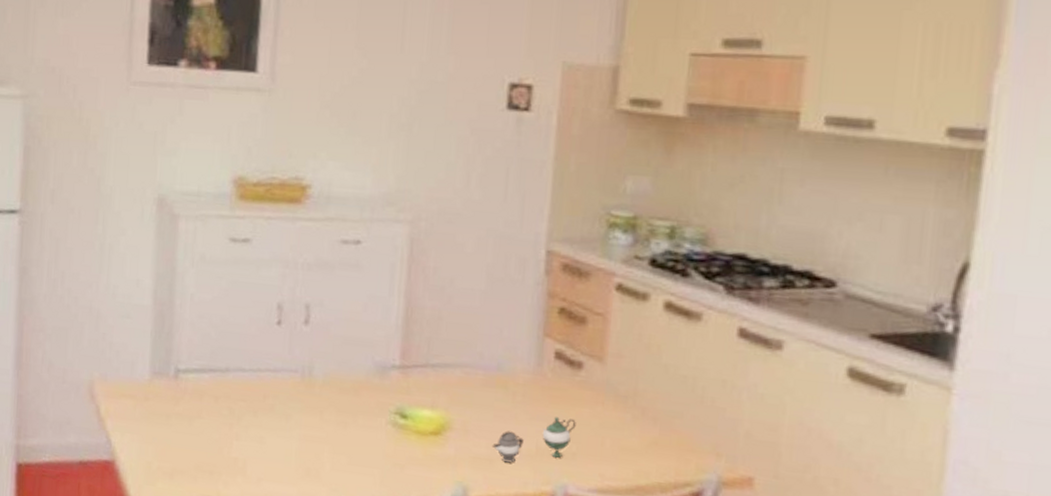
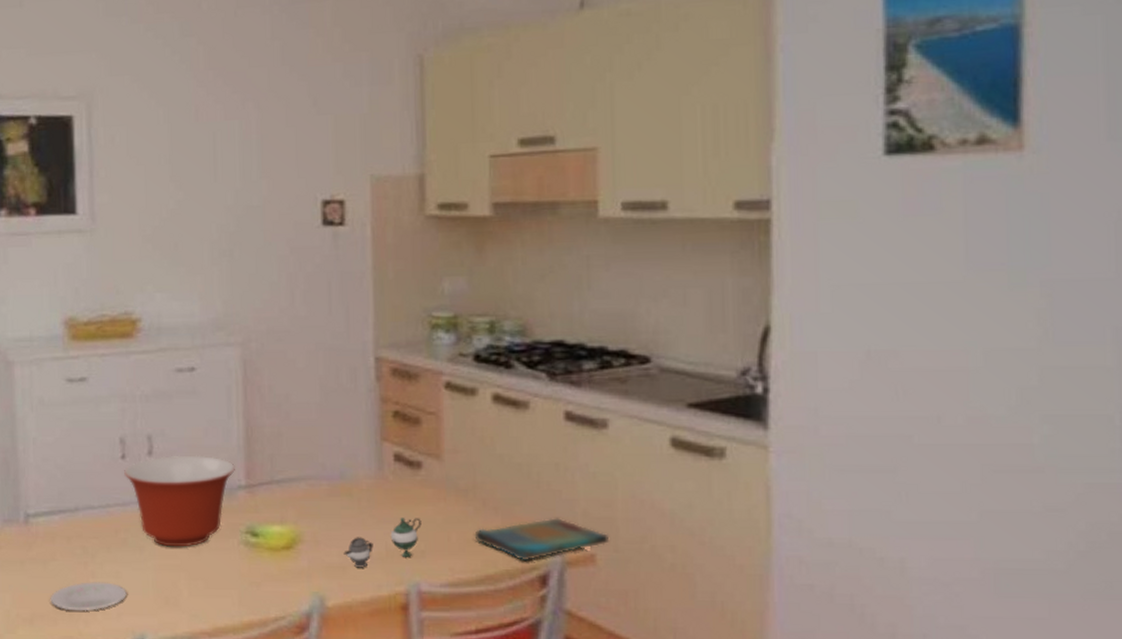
plate: none [192,443,269,473] -> present [50,582,127,612]
mixing bowl: none [278,327,392,420] -> present [124,455,236,547]
dish towel: none [629,434,771,477] -> present [474,517,610,562]

